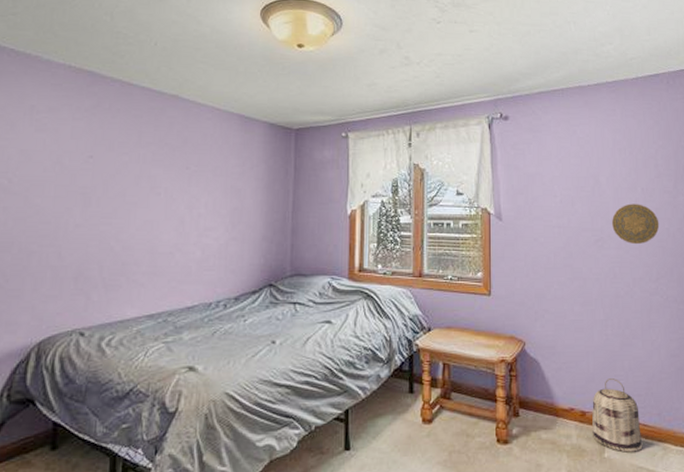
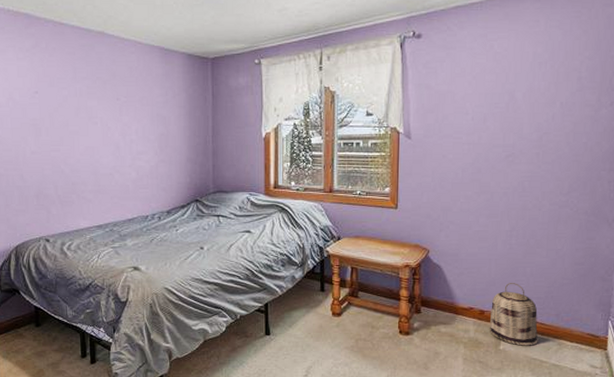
decorative plate: present [612,203,660,245] -> none [525,118,577,160]

